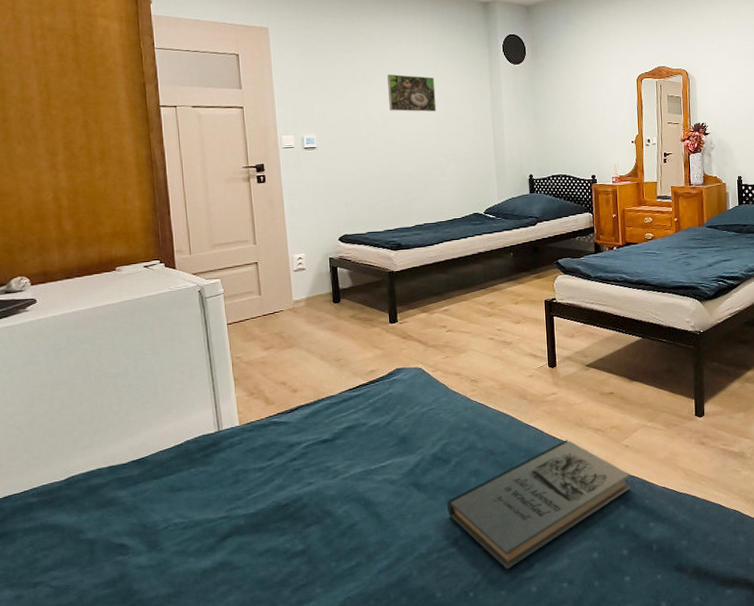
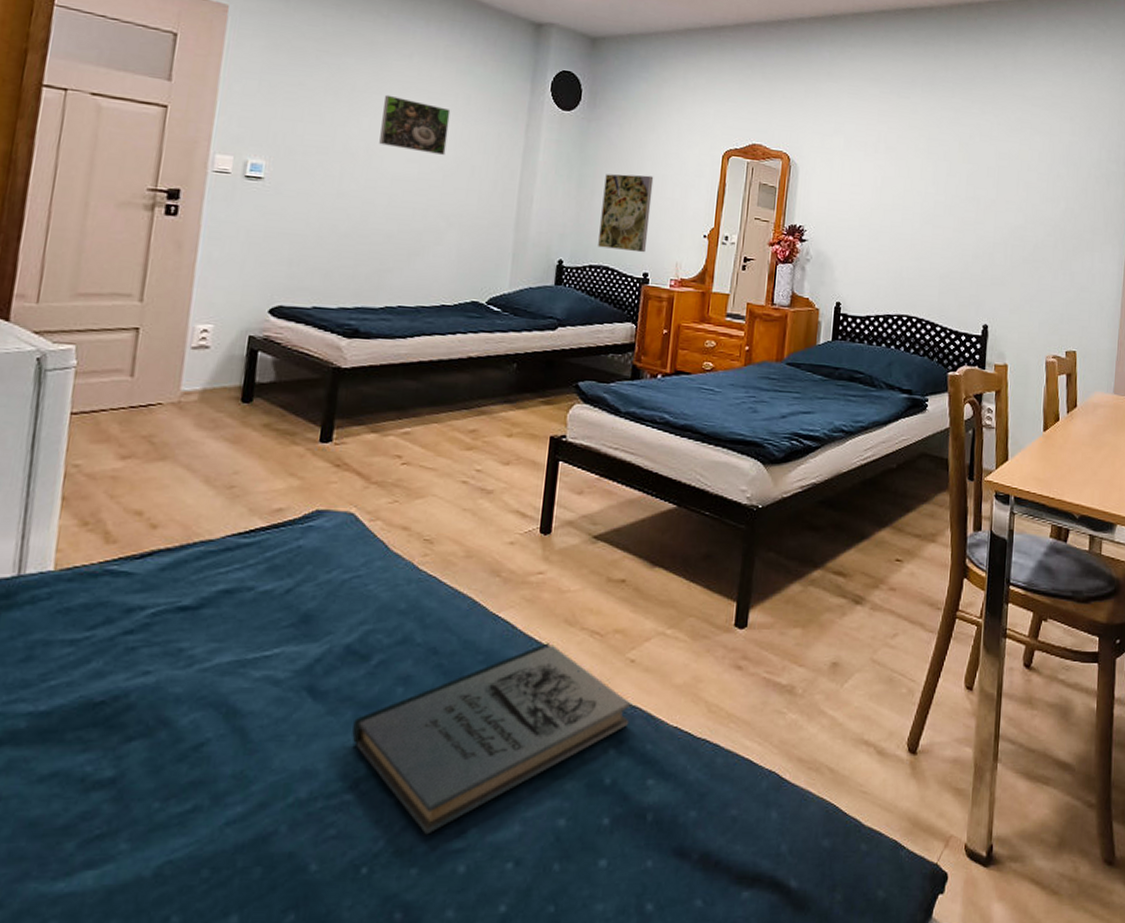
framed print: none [553,103,591,162] -> present [598,174,654,253]

